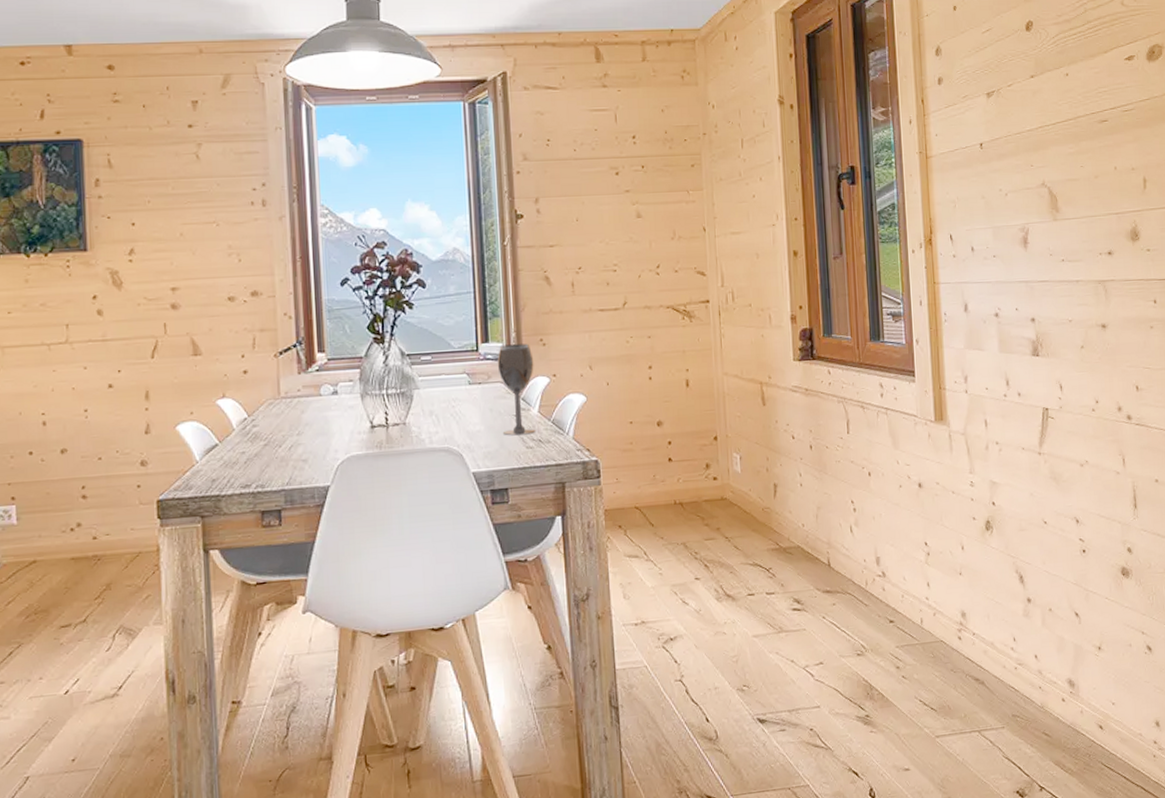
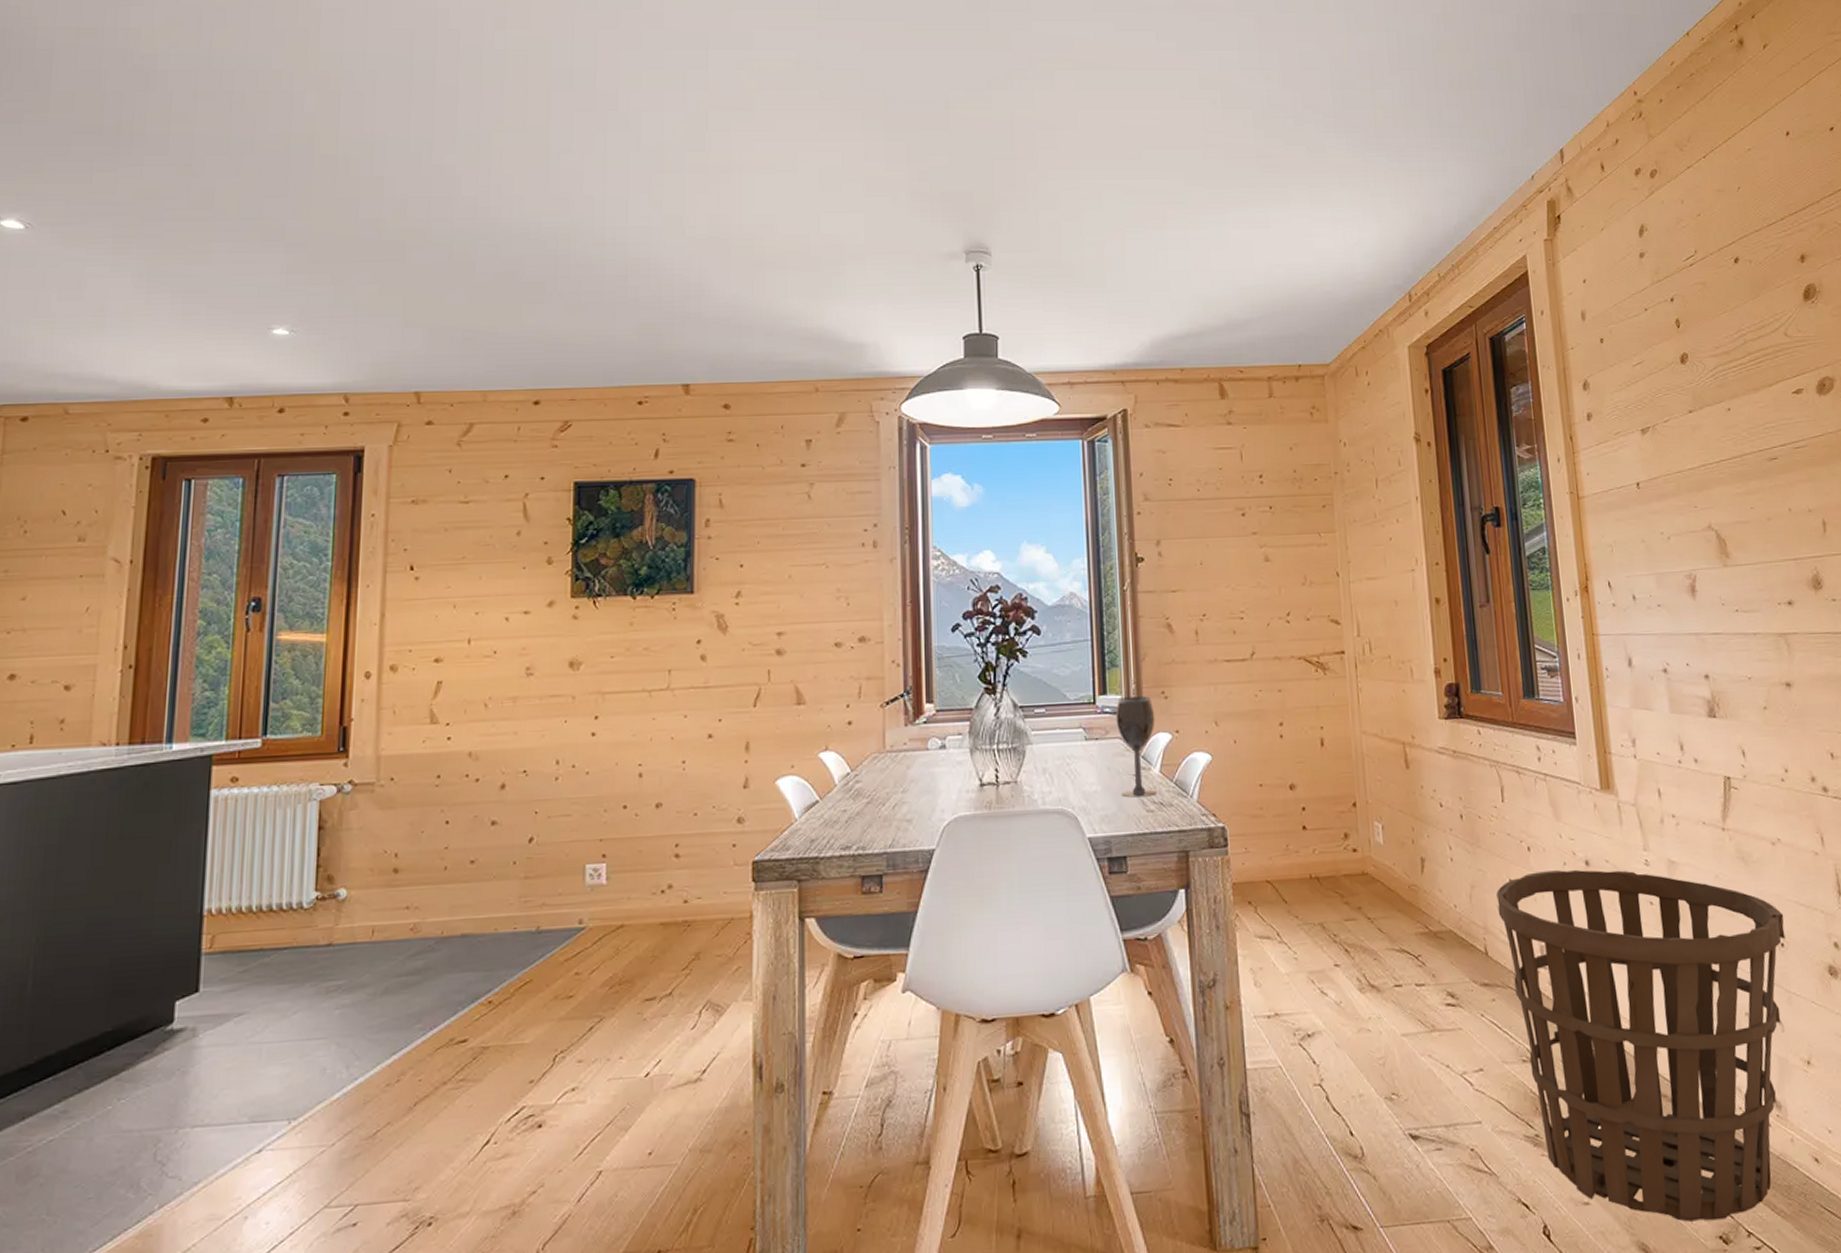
basket: none [840,491,1087,781] -> present [1496,869,1786,1222]

